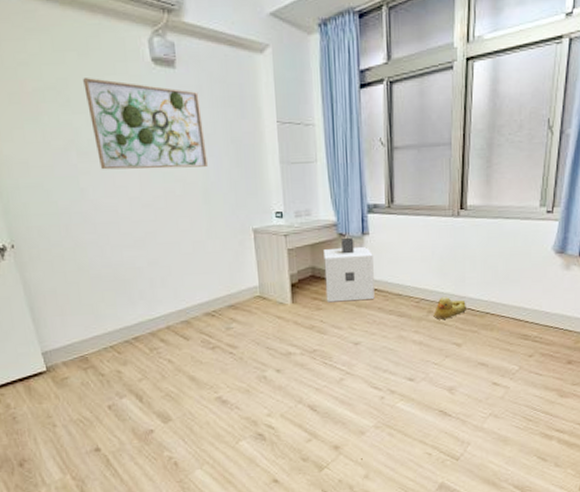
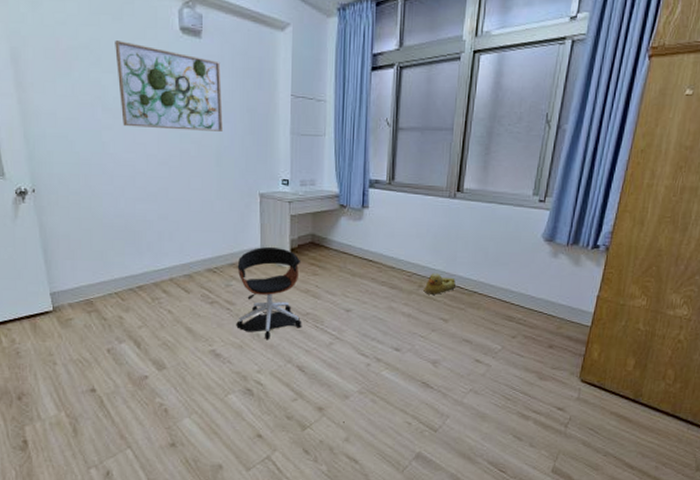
office chair: none [236,284,310,381] -> present [236,246,302,339]
air purifier: present [323,238,375,303] -> none [323,210,371,270]

